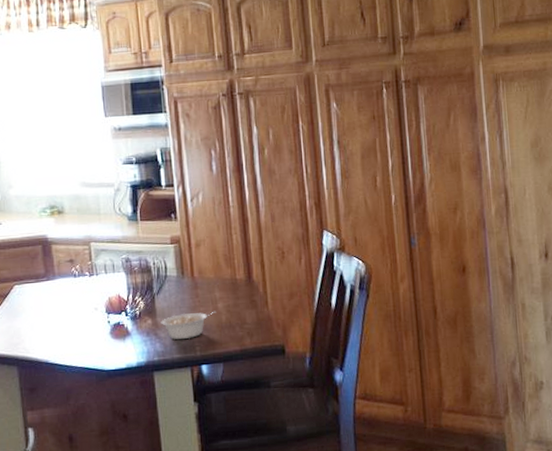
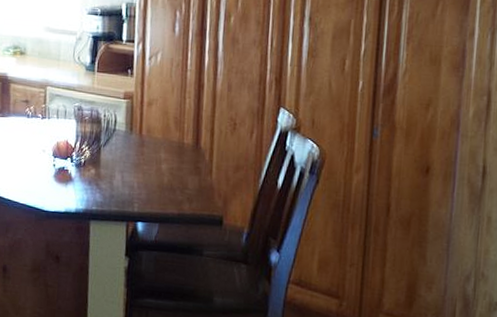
legume: present [161,311,216,339] -> none [103,169,158,194]

